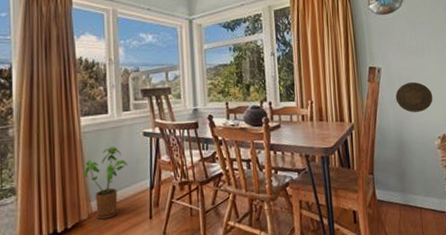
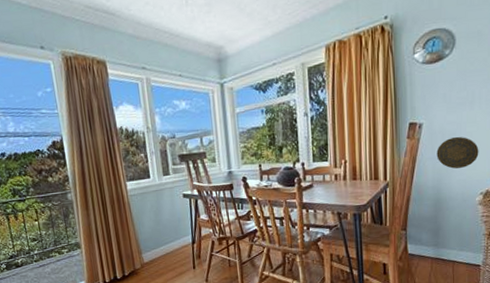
house plant: present [83,147,128,220] -> none [134,208,172,269]

